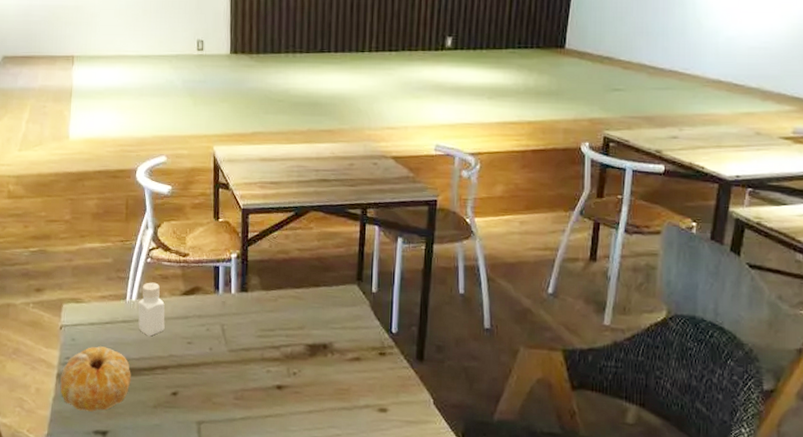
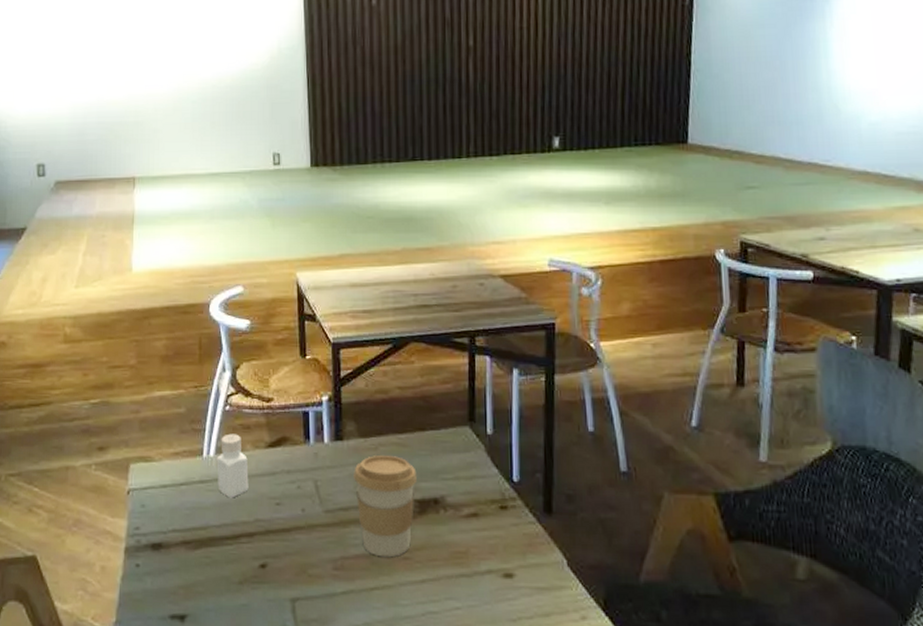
fruit: present [59,346,131,412] -> none [128,512,212,592]
coffee cup: none [255,305,310,391] -> present [354,454,417,558]

